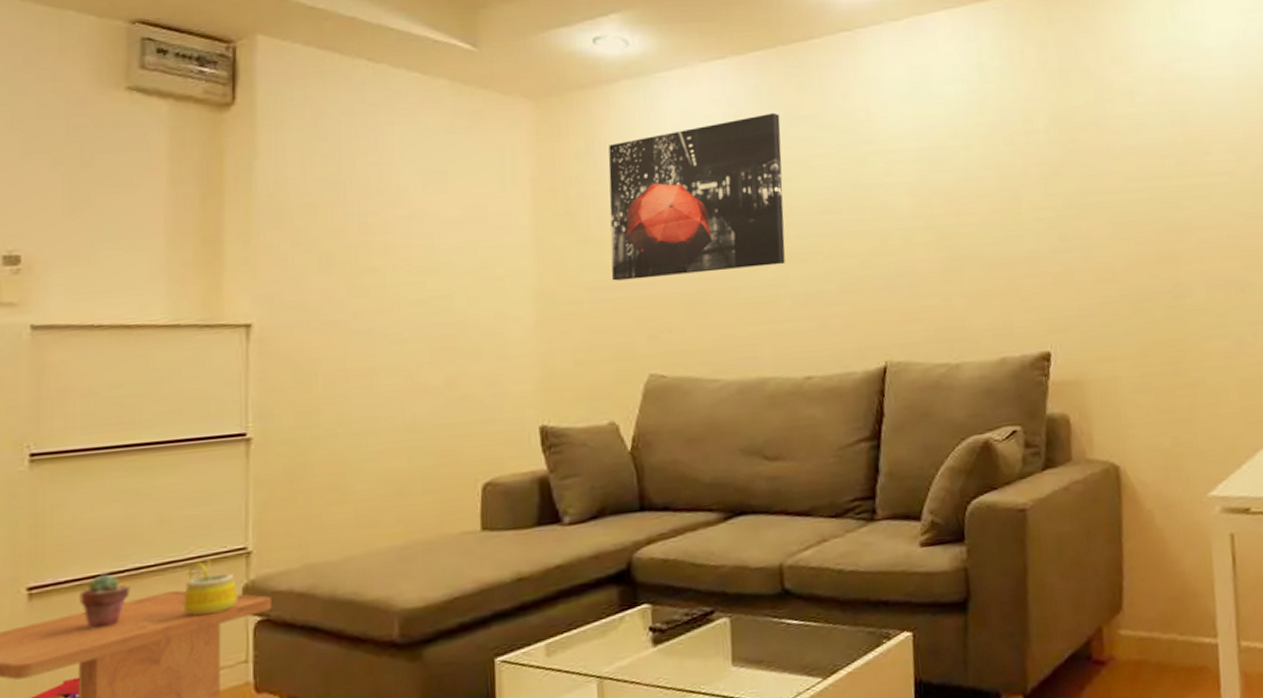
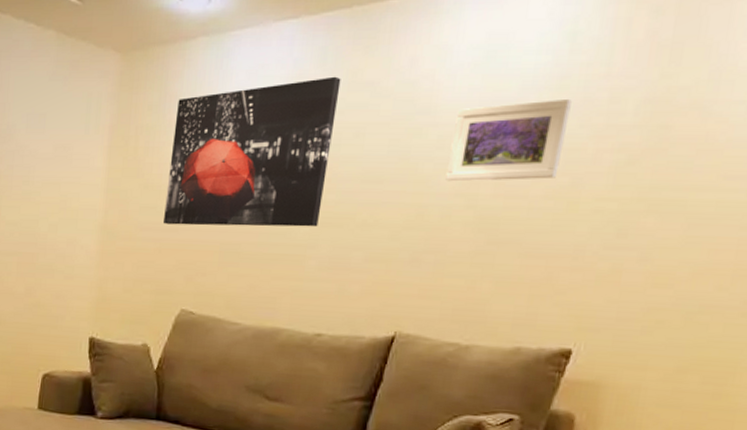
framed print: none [896,122,997,206] -> present [445,100,572,182]

